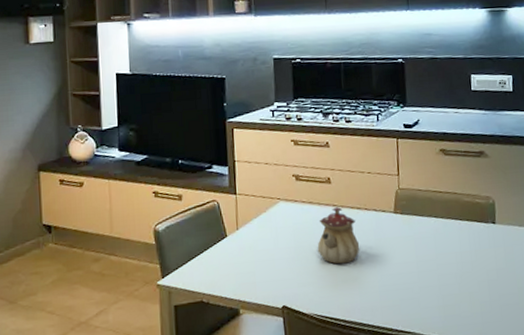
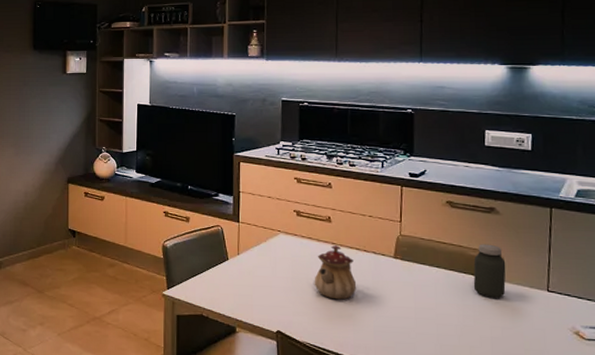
jar: none [468,188,498,242] -> present [473,244,506,298]

